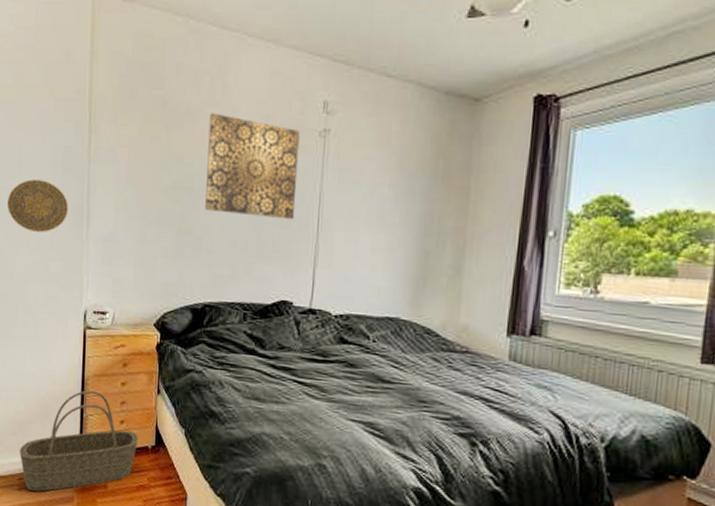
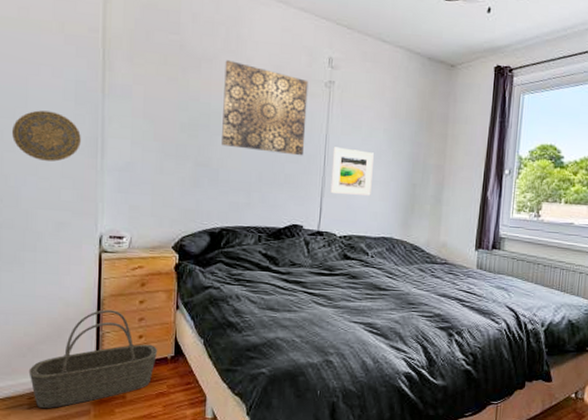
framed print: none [324,208,377,266] -> present [330,147,374,196]

